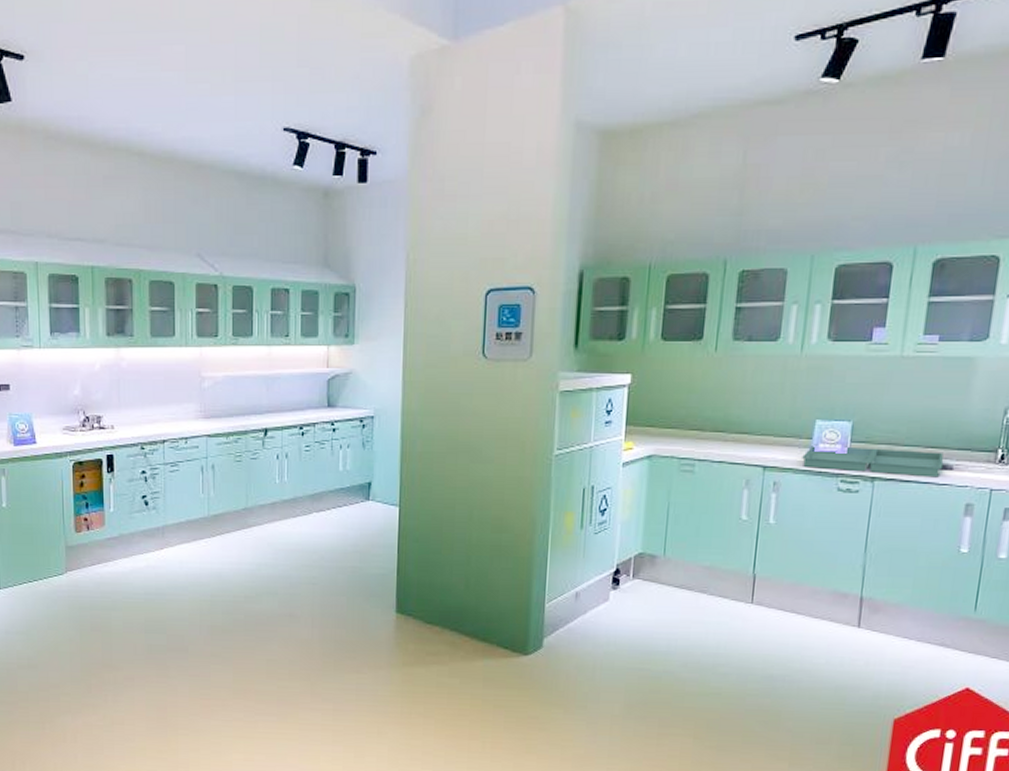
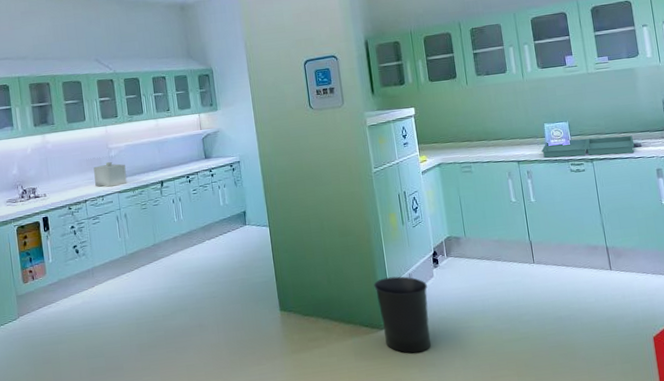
canister: none [178,394,220,429] -> present [93,161,127,188]
waste bin: none [526,592,598,690] -> present [374,276,432,354]

